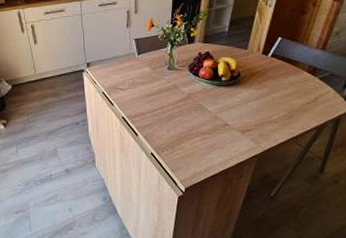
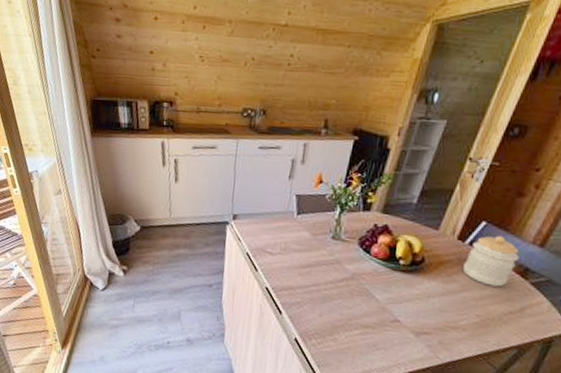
jar: none [270,46,309,86] -> present [463,236,519,287]

